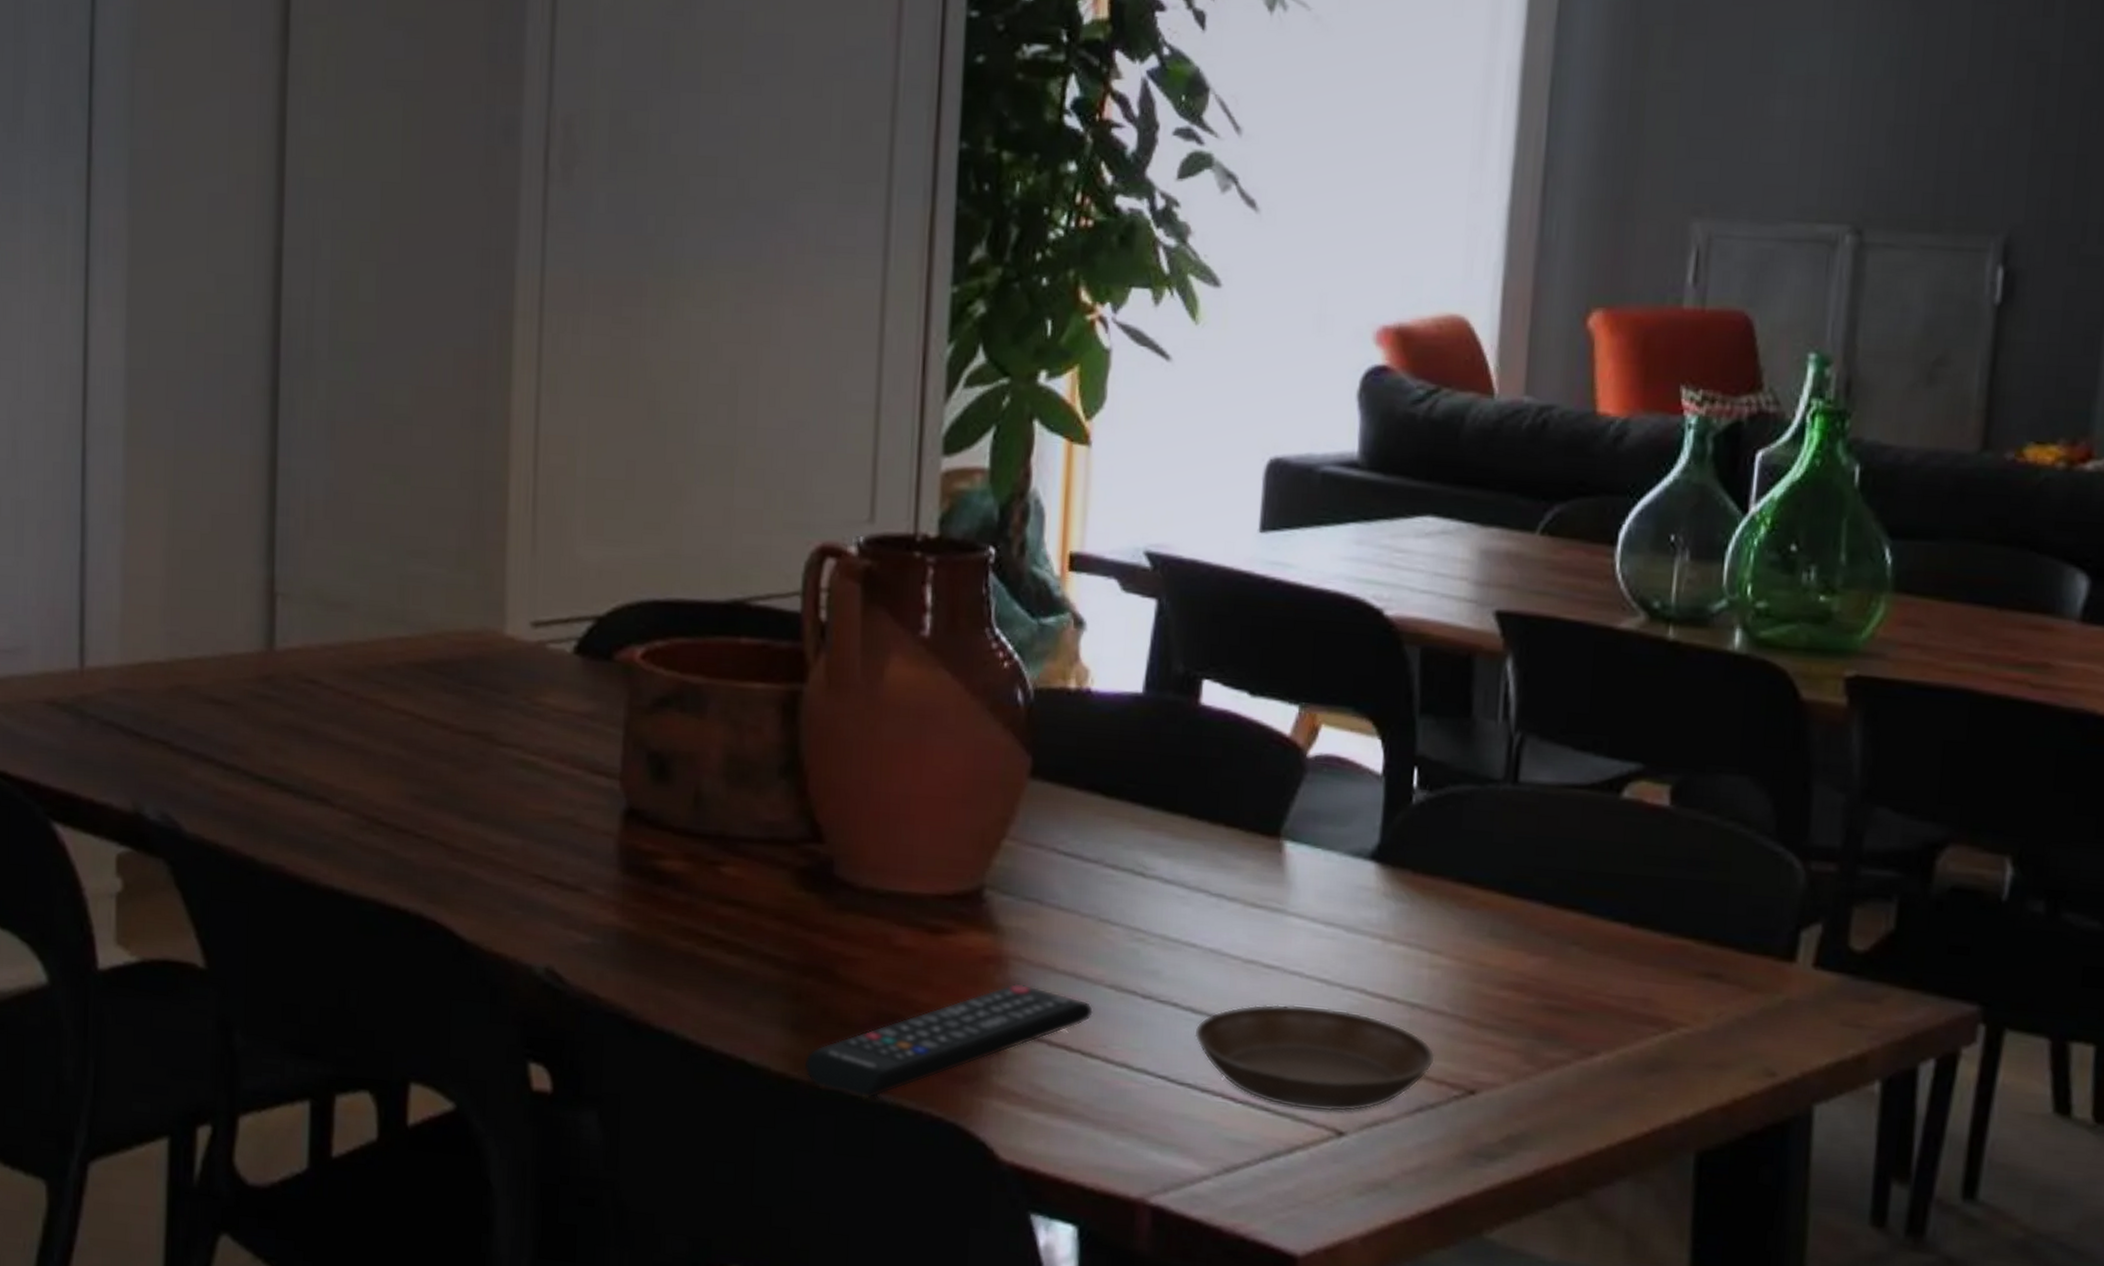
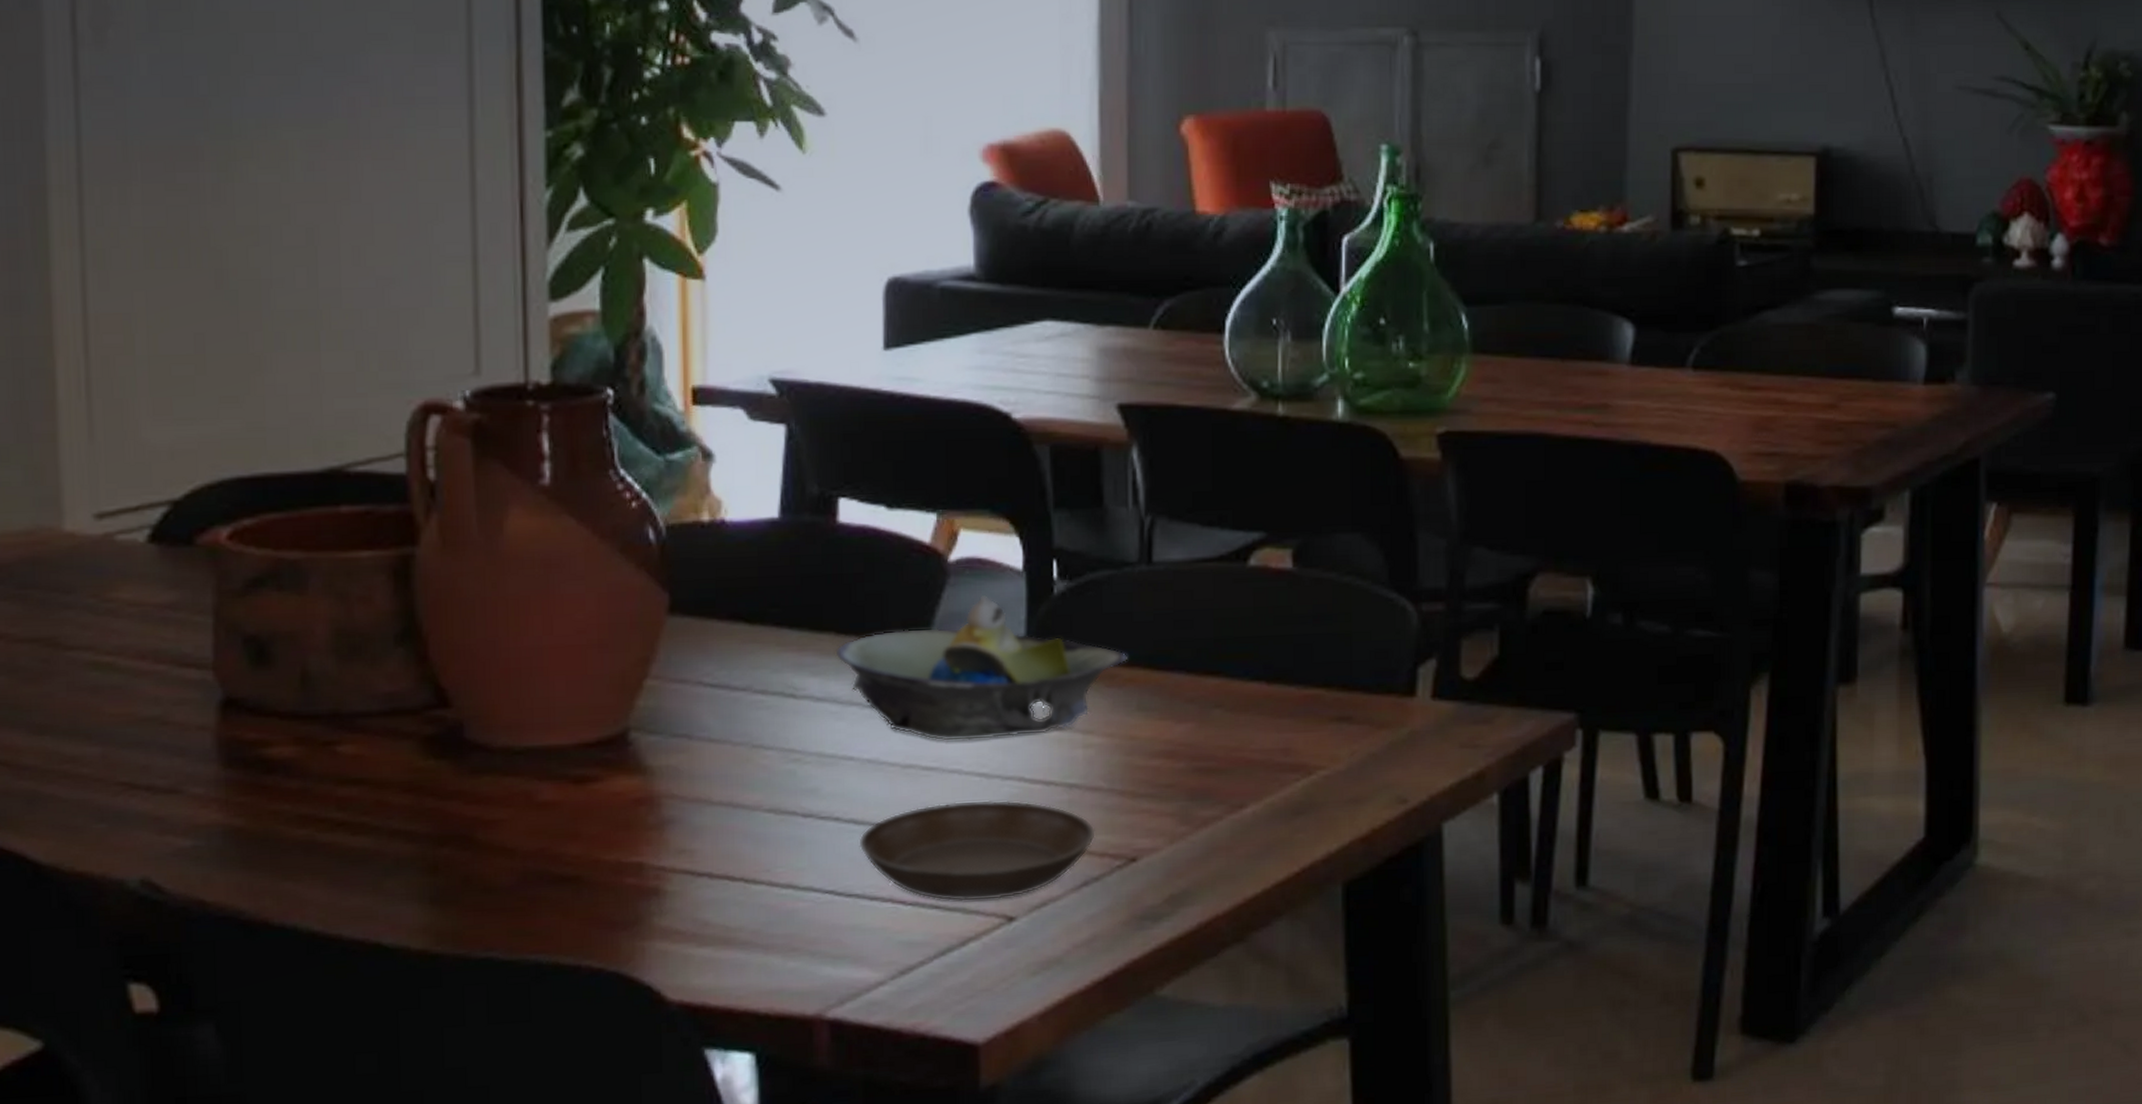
remote control: present [804,982,1094,1099] -> none [447,820,754,962]
decorative bowl: none [1187,794,1483,948] -> present [835,594,1127,742]

